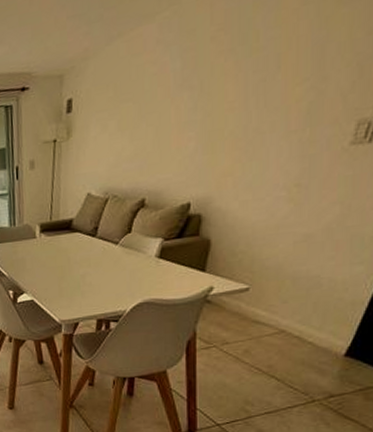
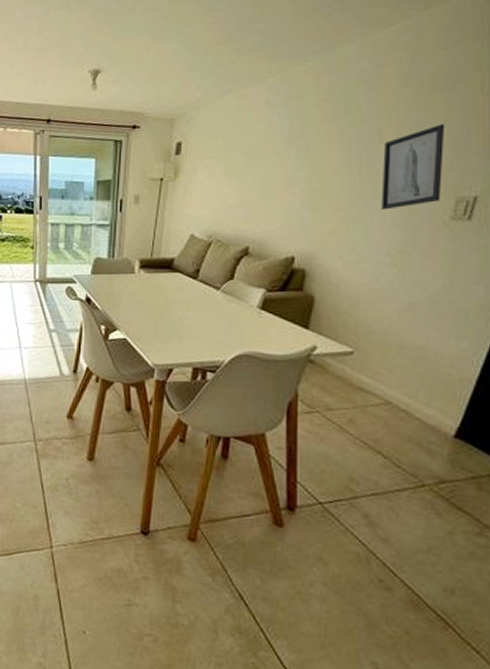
wall art: none [278,39,349,144] -> present [381,124,445,210]

